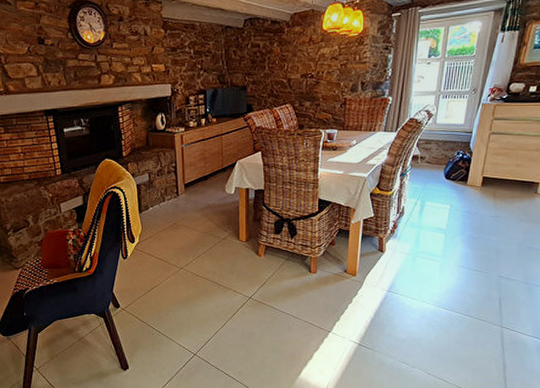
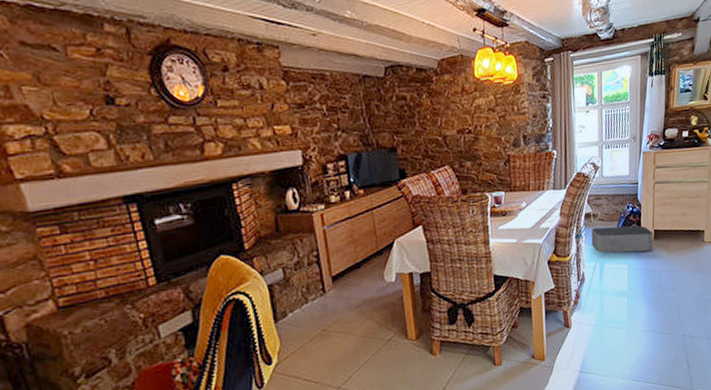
storage bin: none [415,168,482,196] -> present [591,225,654,253]

